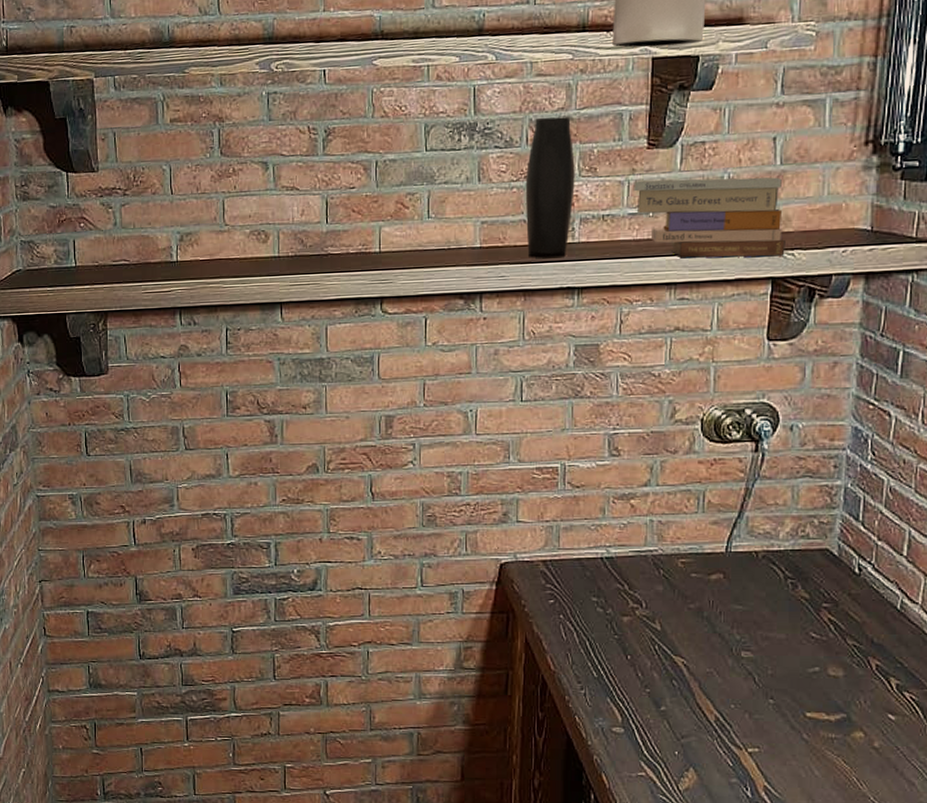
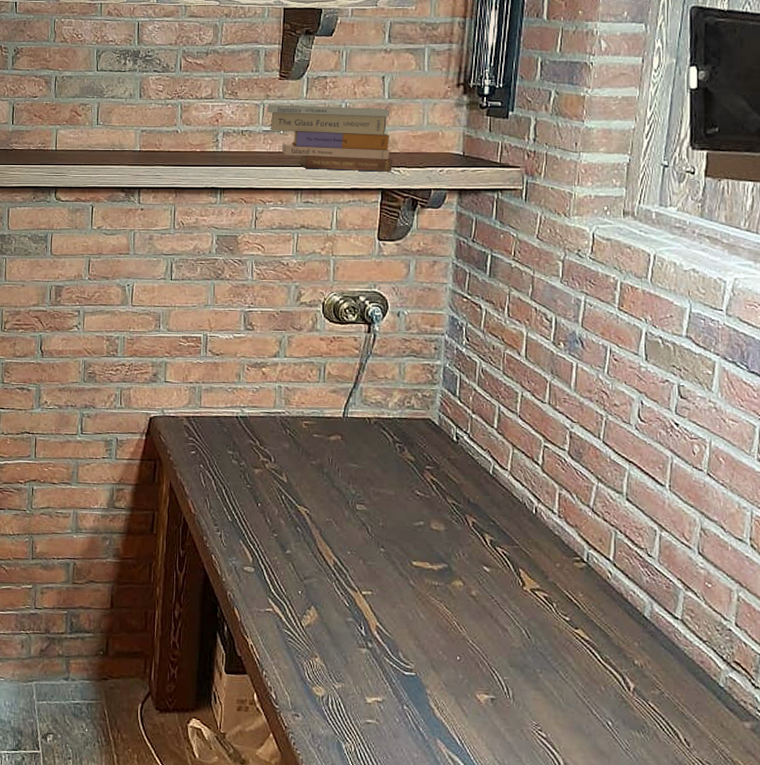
vase: present [525,116,575,259] -> none [178,49,220,163]

